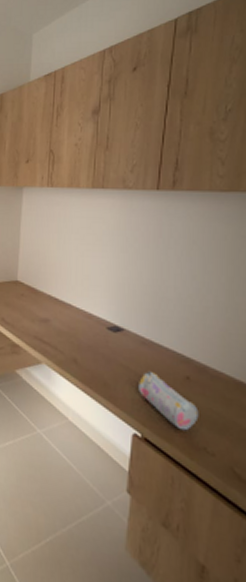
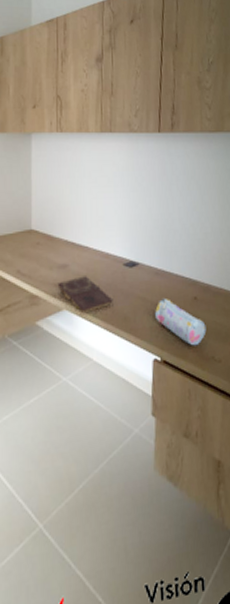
book: none [38,333,93,370] -> present [57,276,113,313]

